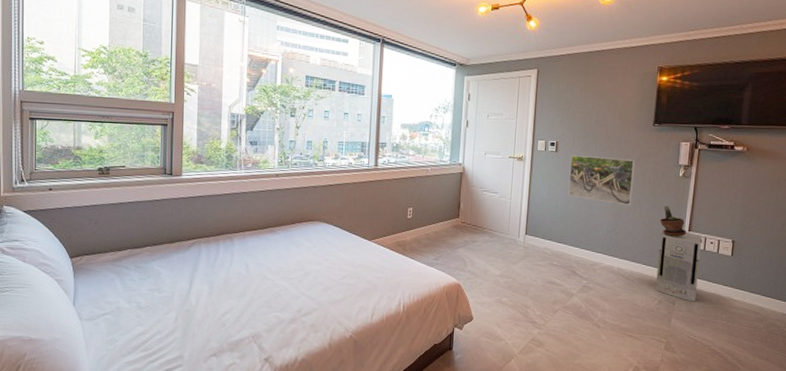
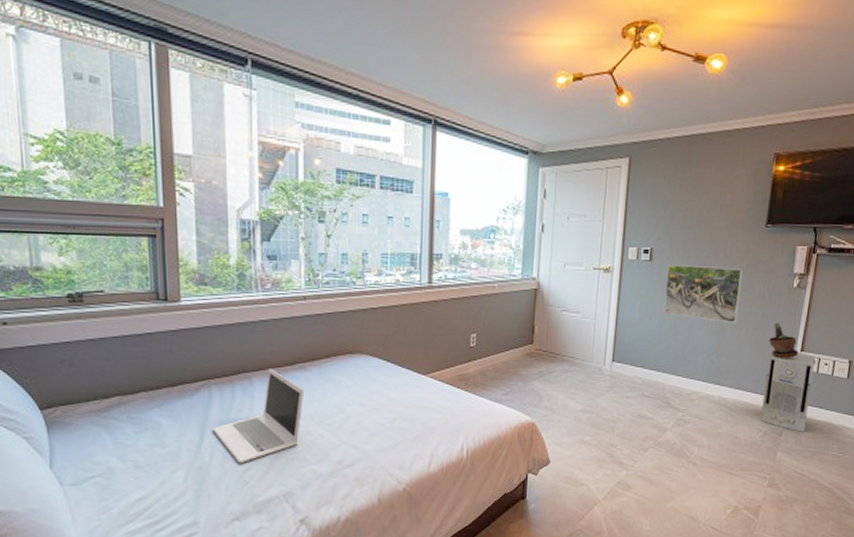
laptop: none [199,230,274,309] -> present [212,367,305,464]

